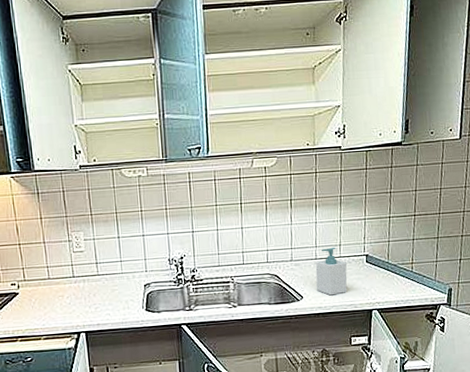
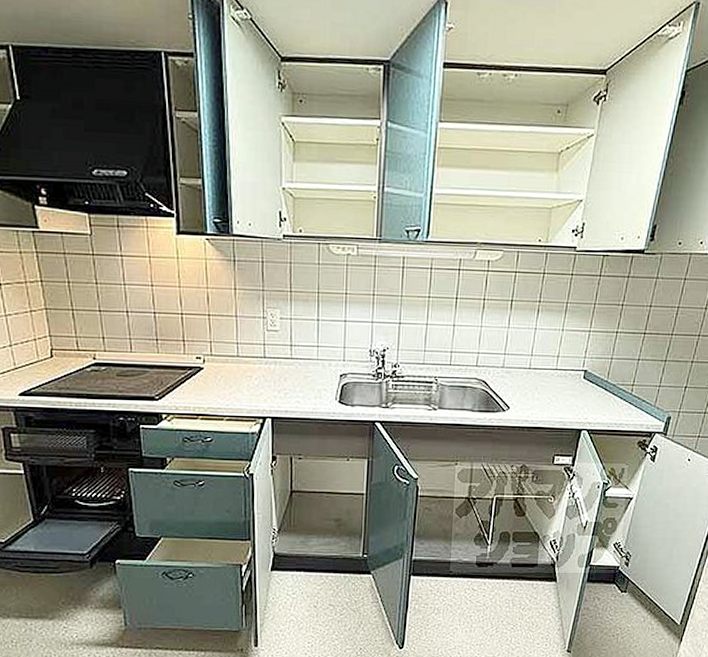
soap bottle: present [315,247,347,296] -> none [525,357,562,410]

